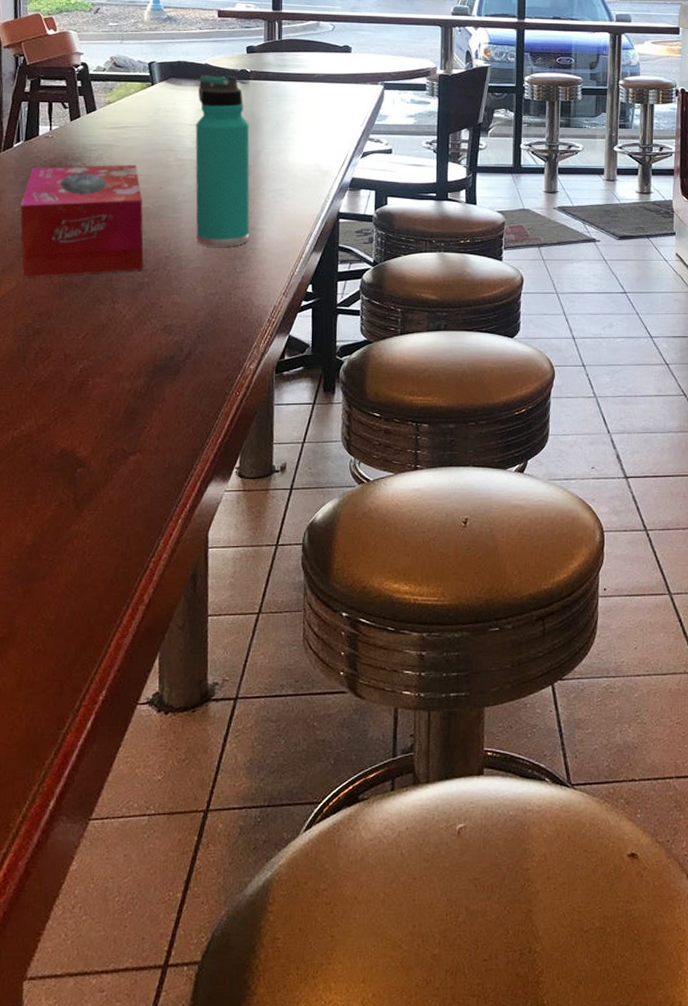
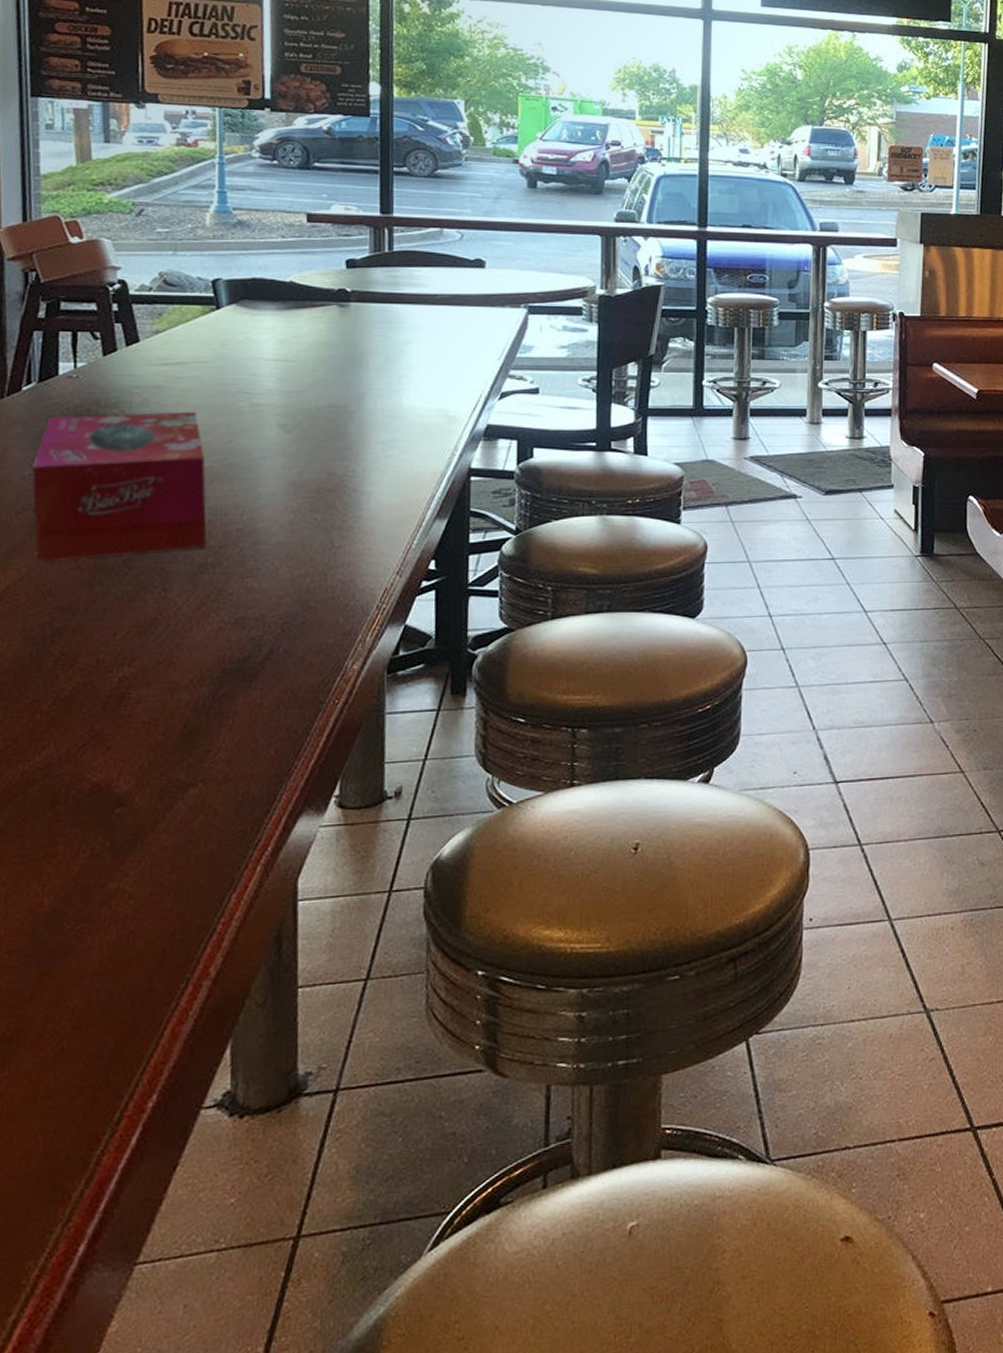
thermos bottle: present [195,75,250,247] -> none [277,296,352,515]

